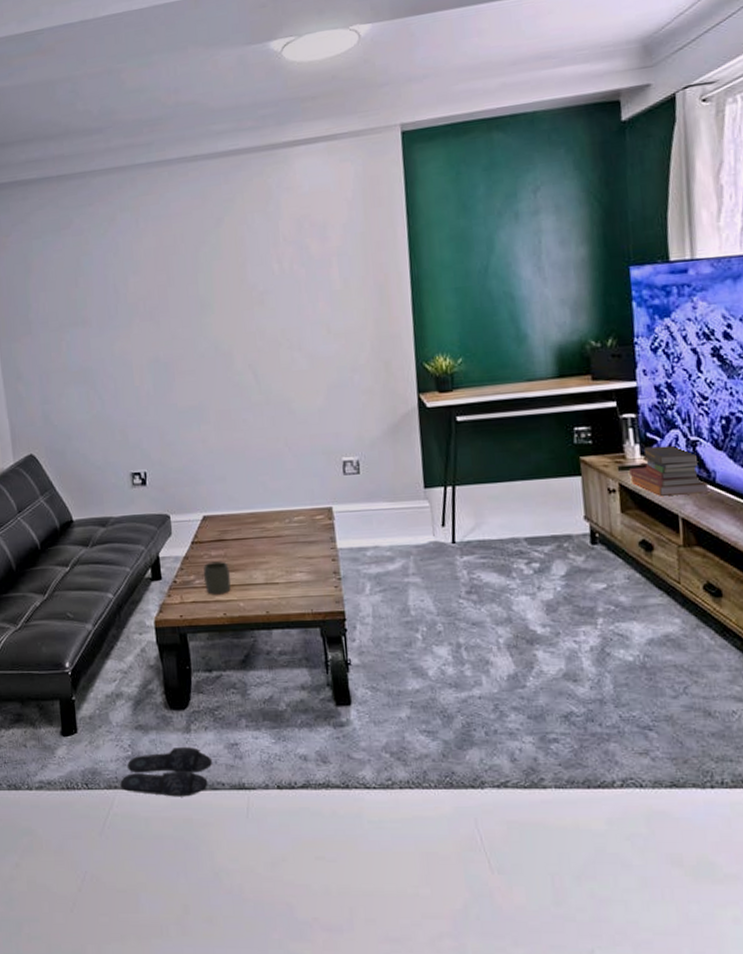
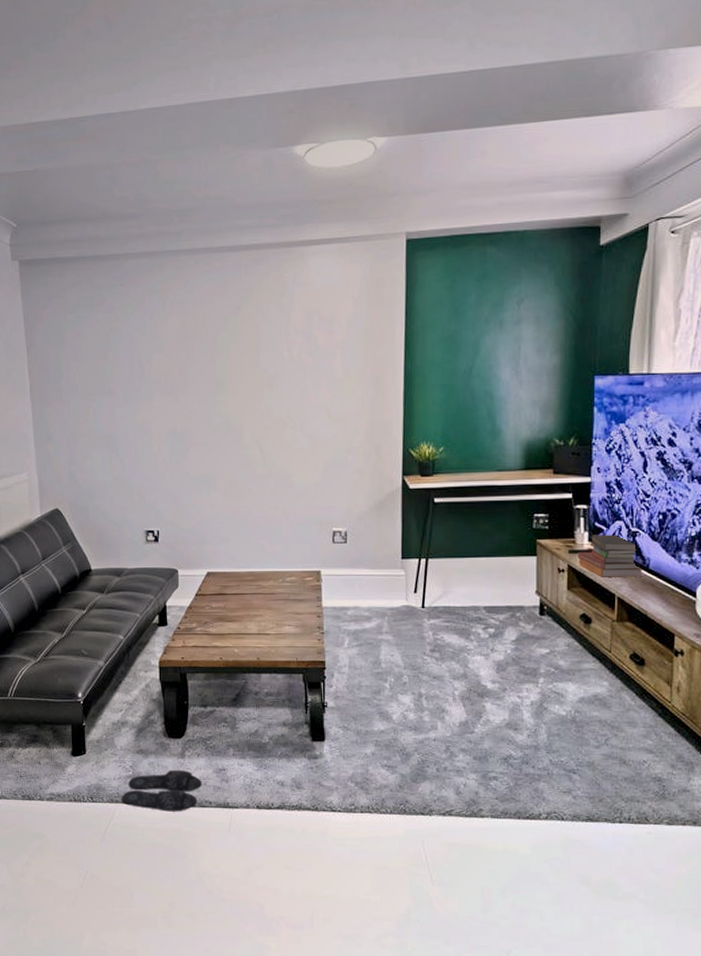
mug: present [203,561,231,595] -> none [204,612,228,641]

